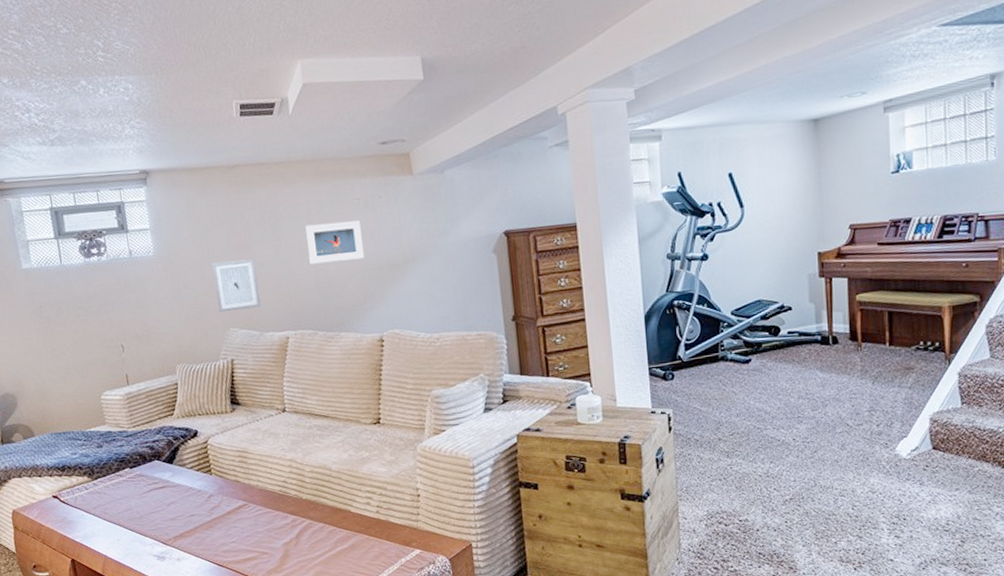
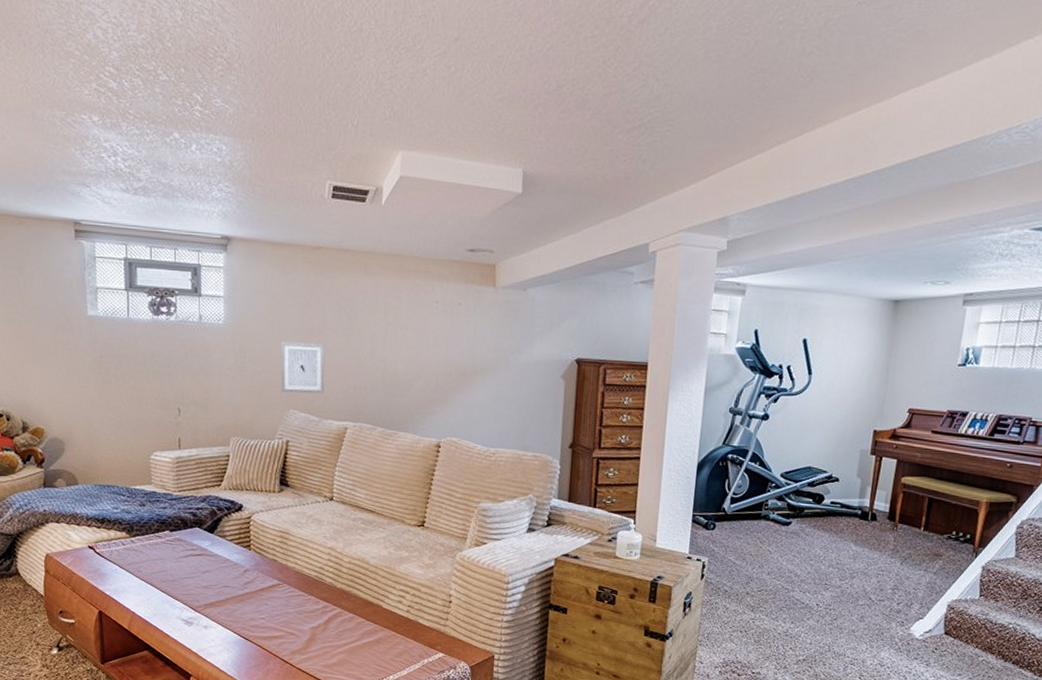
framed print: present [305,221,364,264] -> none [379,319,436,363]

